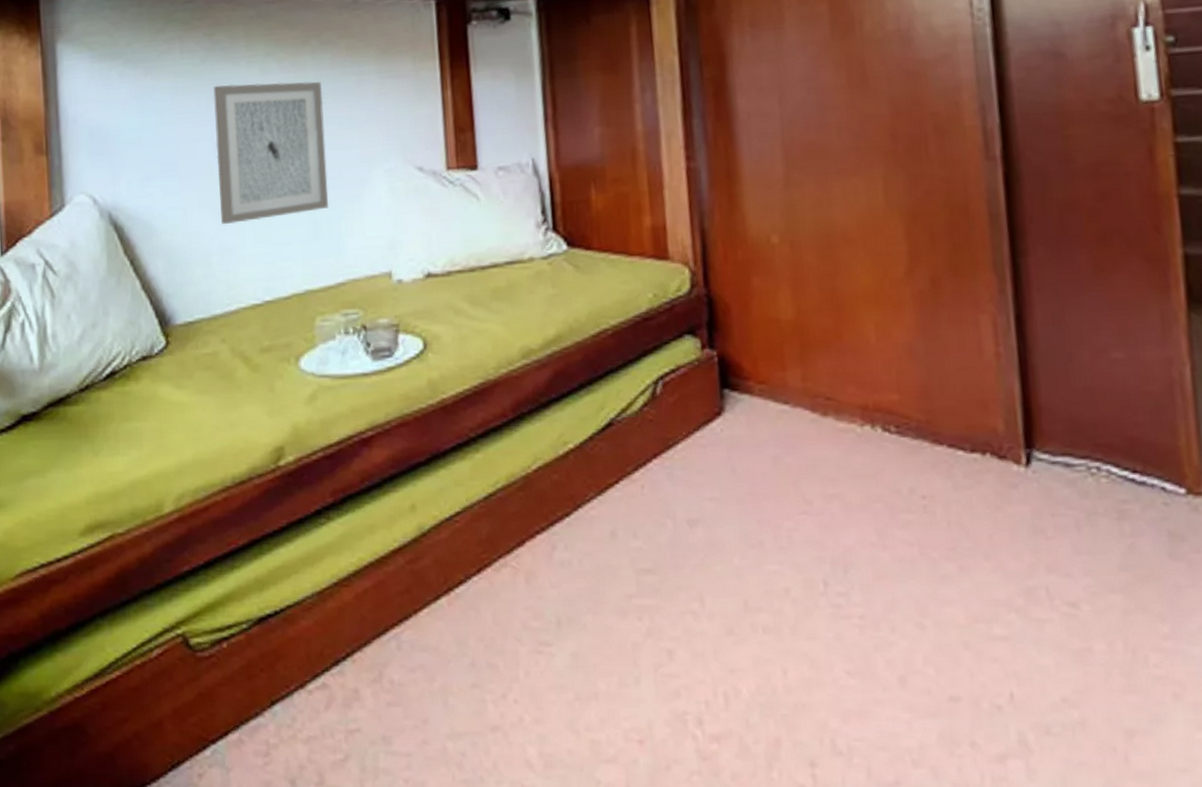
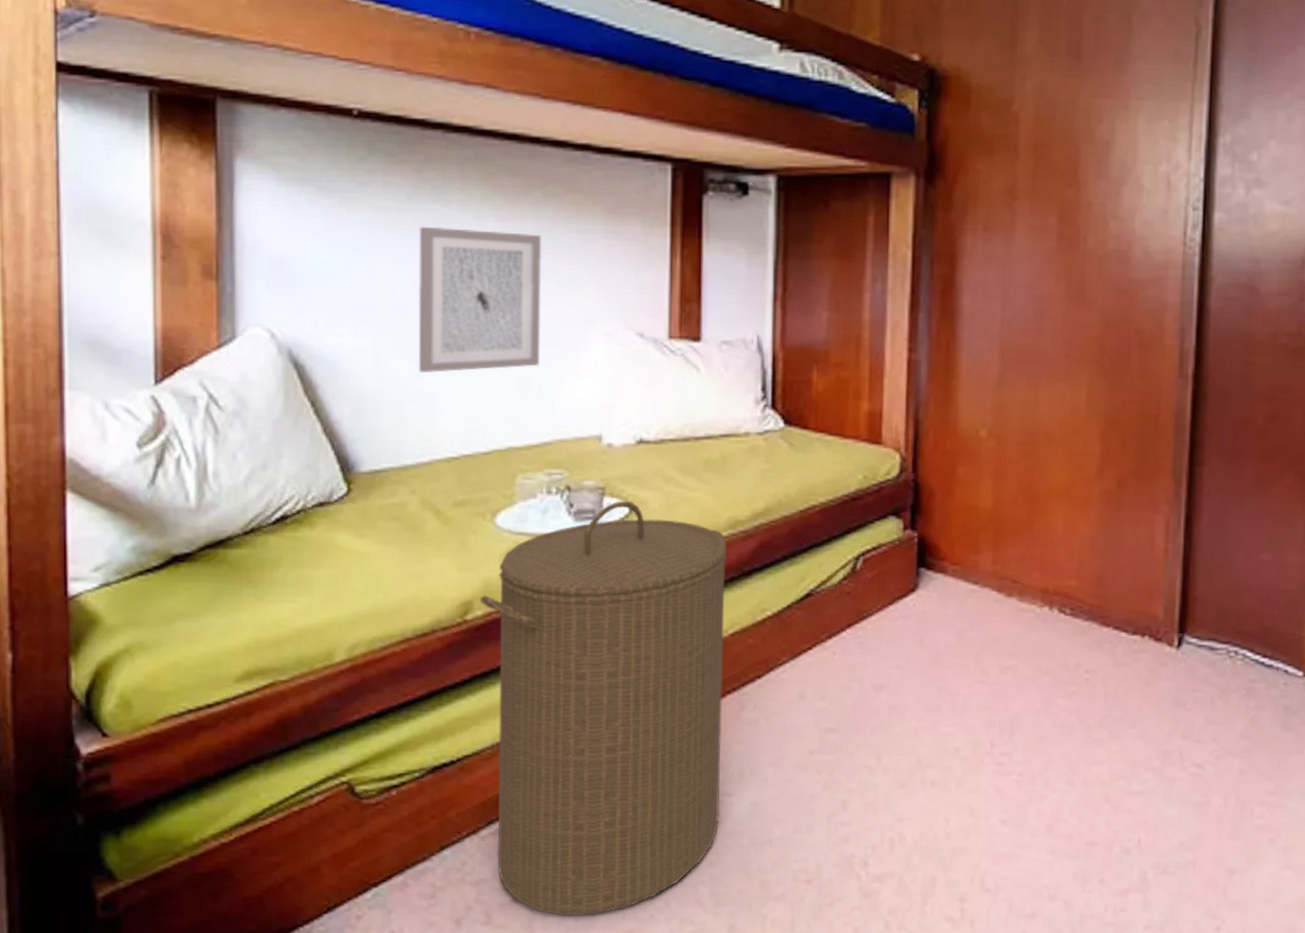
laundry hamper: none [290,336,541,778] -> present [480,500,727,917]

